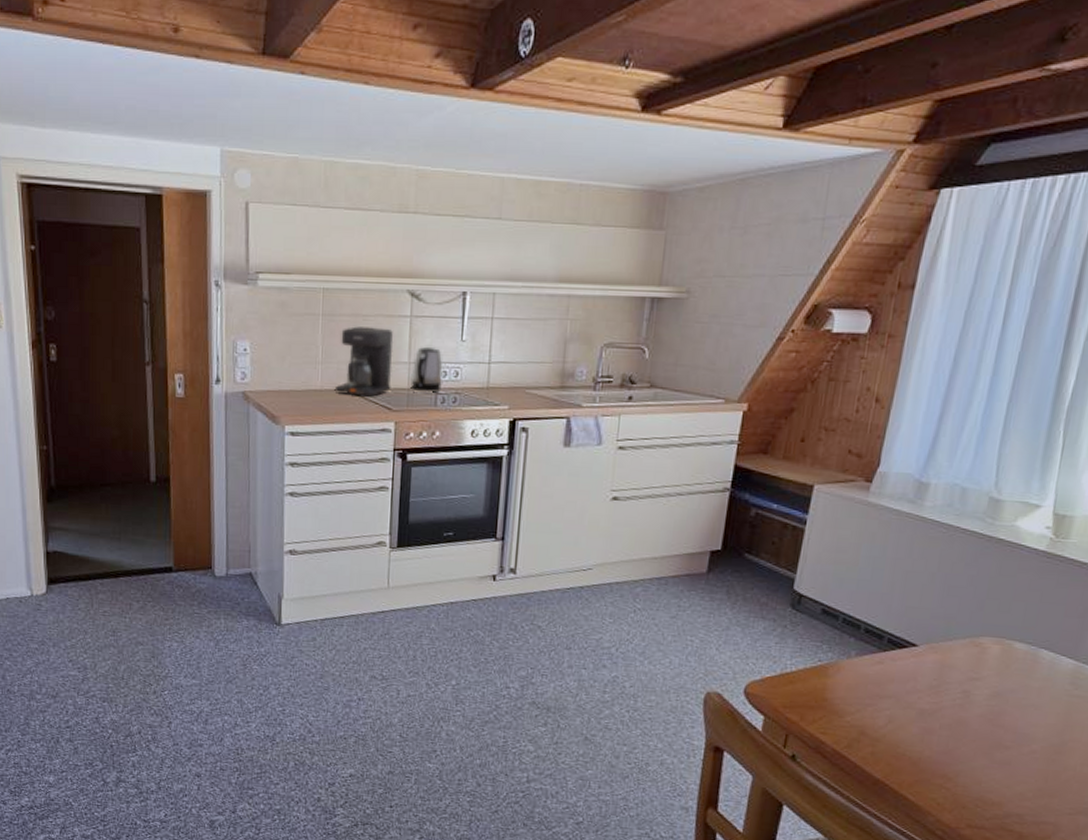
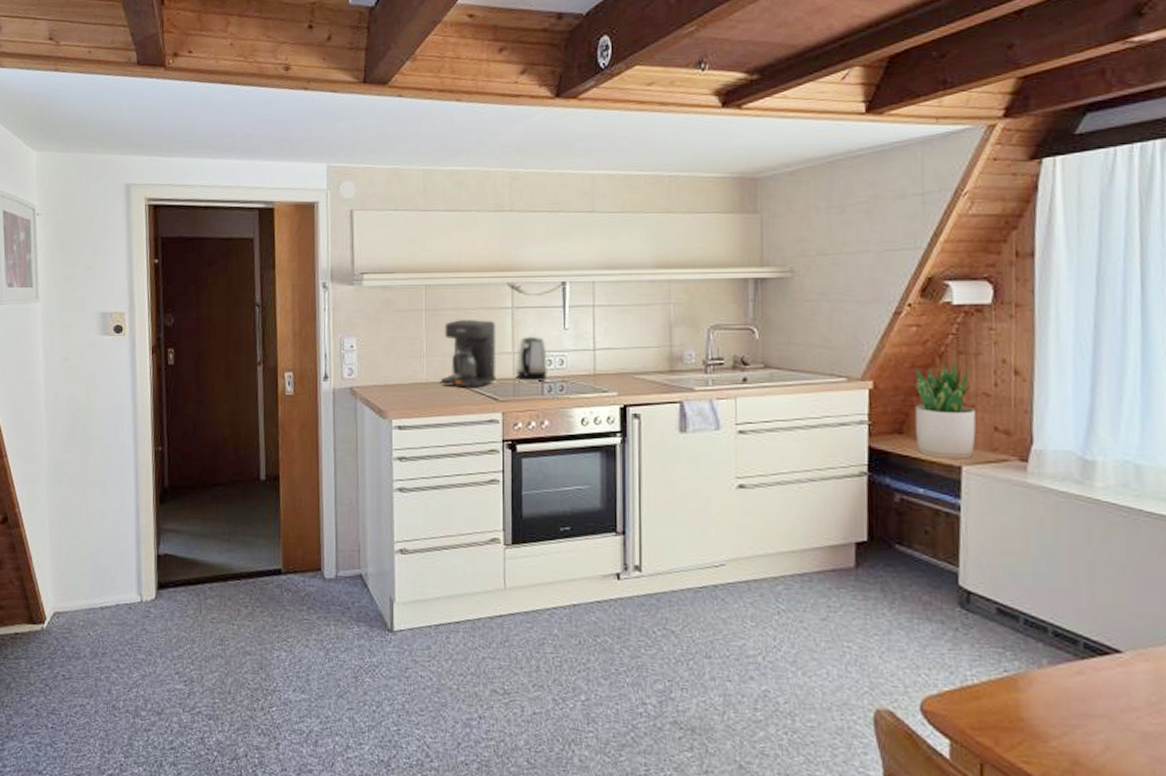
planter: none [778,389,838,479] -> present [913,363,976,459]

